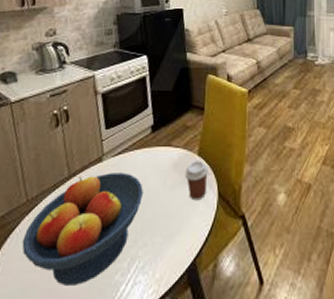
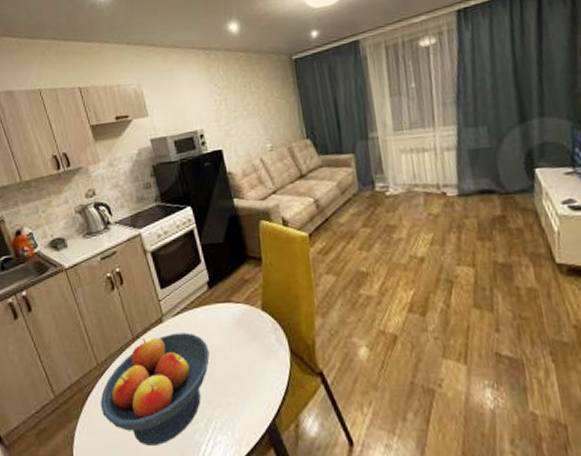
coffee cup: present [185,160,208,201] -> none [250,315,276,359]

